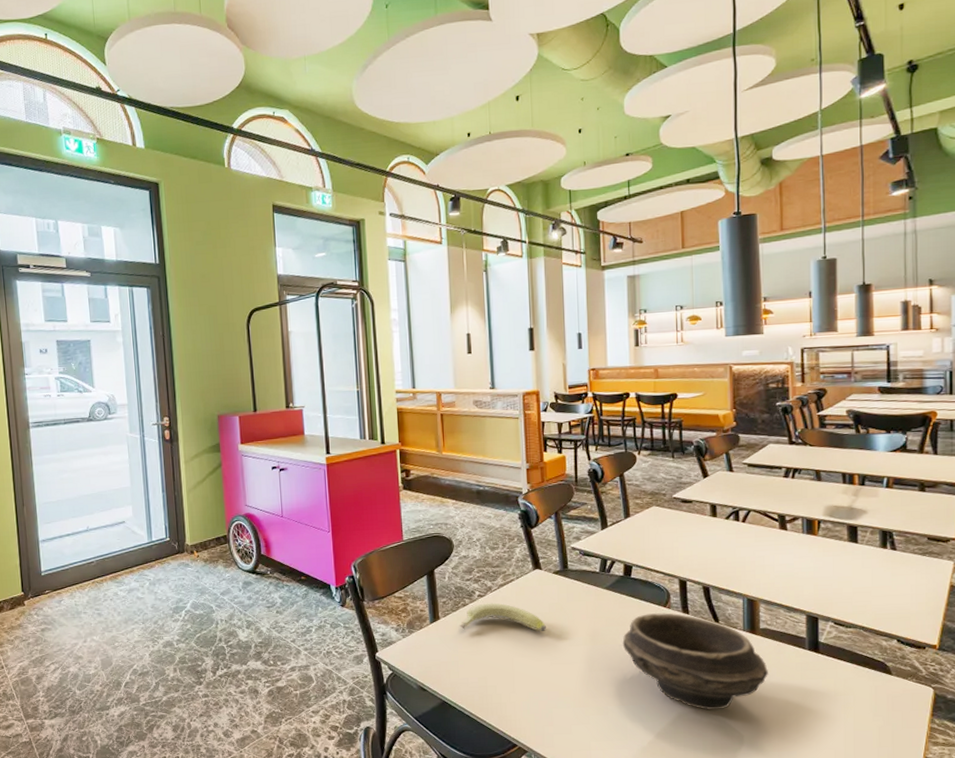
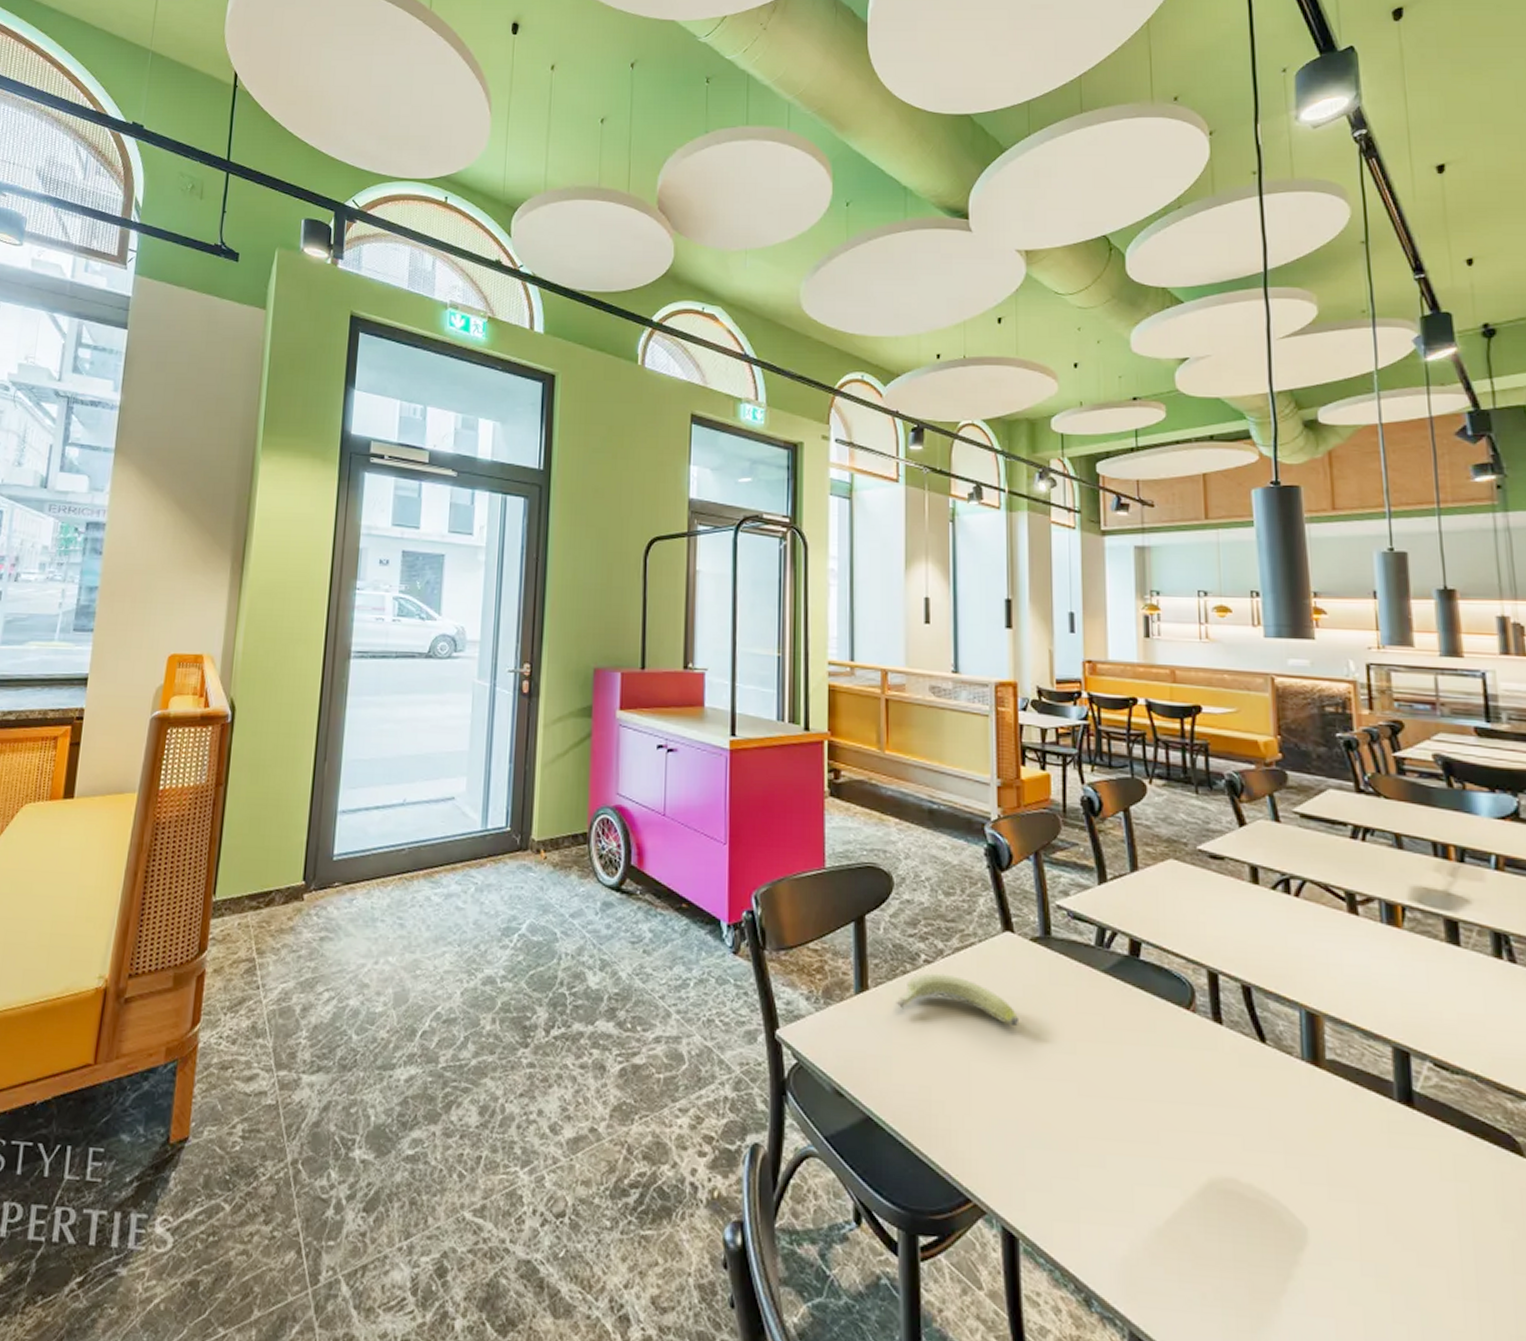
bowl: present [622,613,768,711] -> none [1127,1017,1341,1181]

